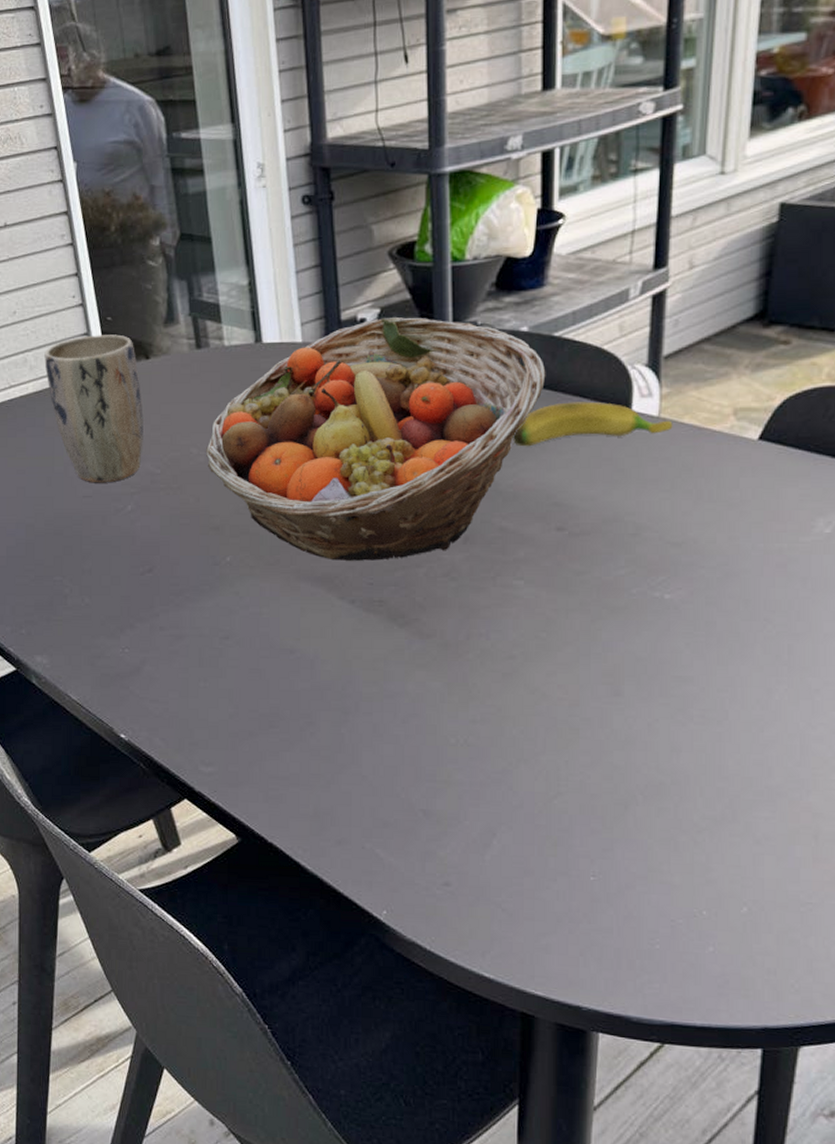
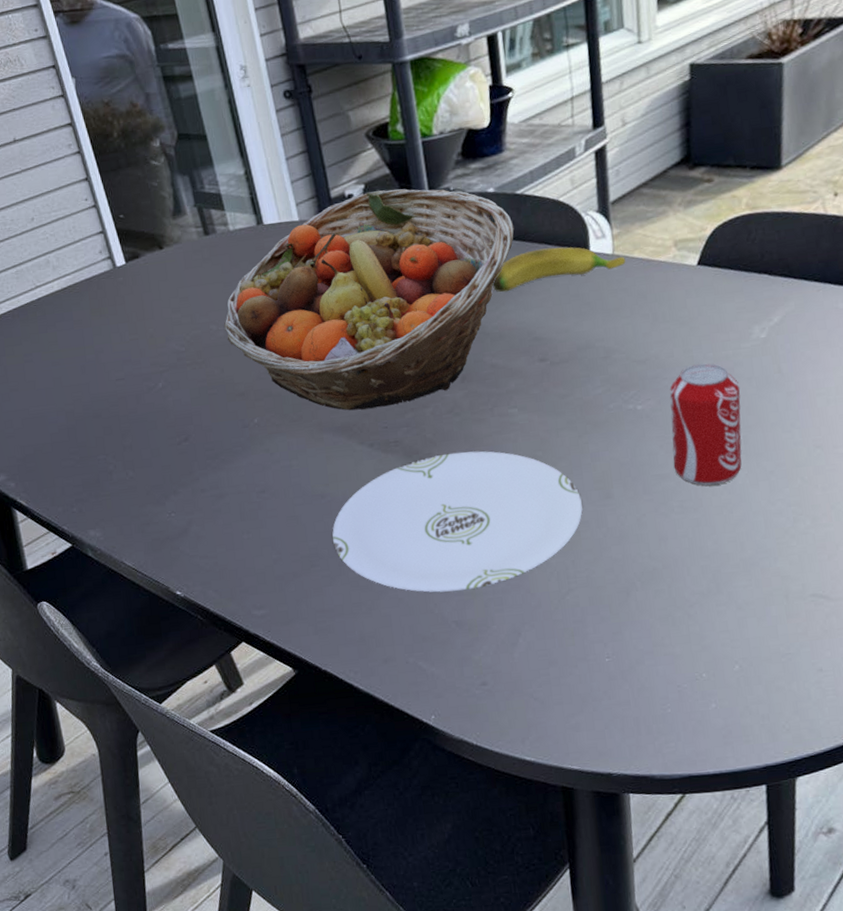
plant pot: present [44,334,144,482] -> none [65,230,167,366]
plate: none [297,621,585,778] -> present [332,450,583,593]
beverage can: none [699,555,792,696] -> present [670,363,742,486]

